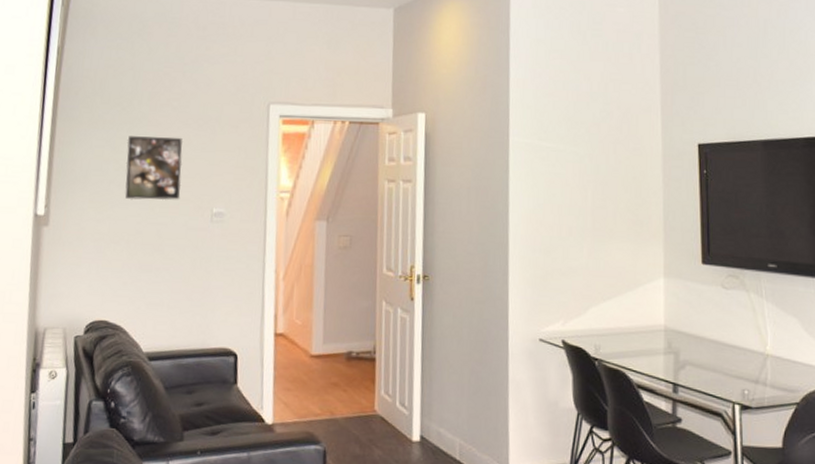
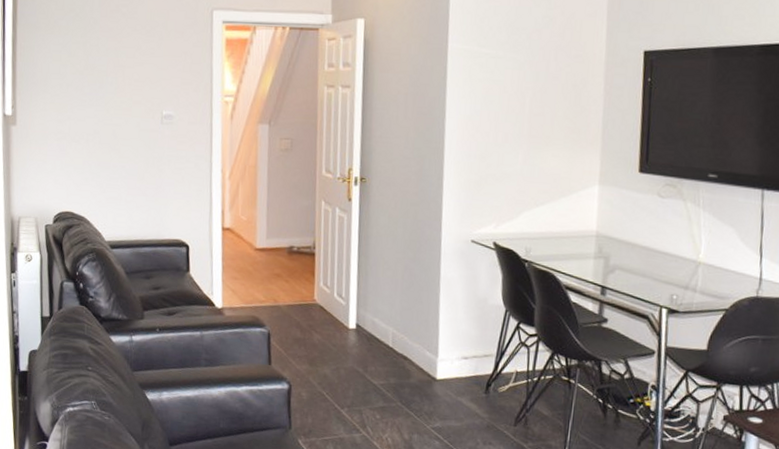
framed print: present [125,136,183,201] -> none [81,41,133,103]

